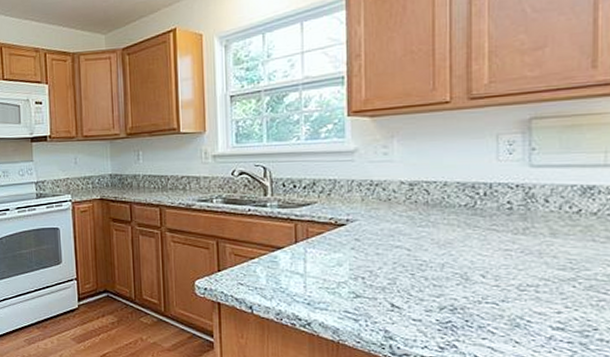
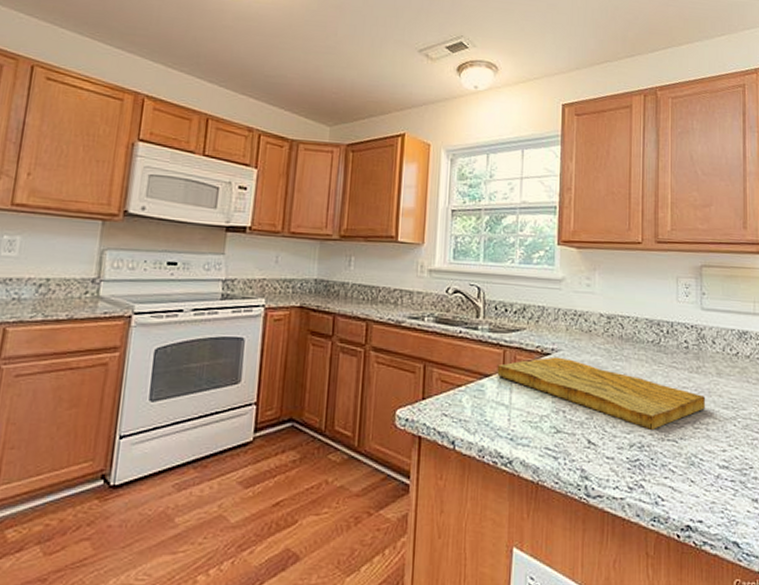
cutting board: none [289,227,534,294] -> present [497,357,705,431]

